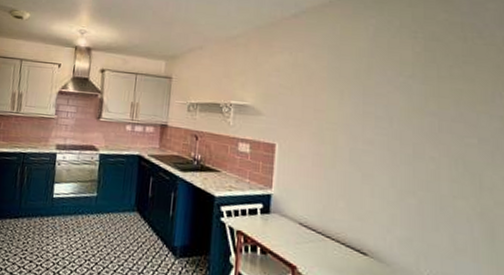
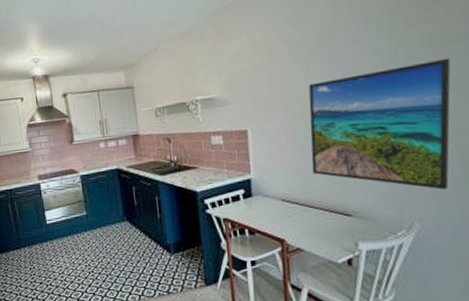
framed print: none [334,112,477,247] -> present [308,57,451,190]

